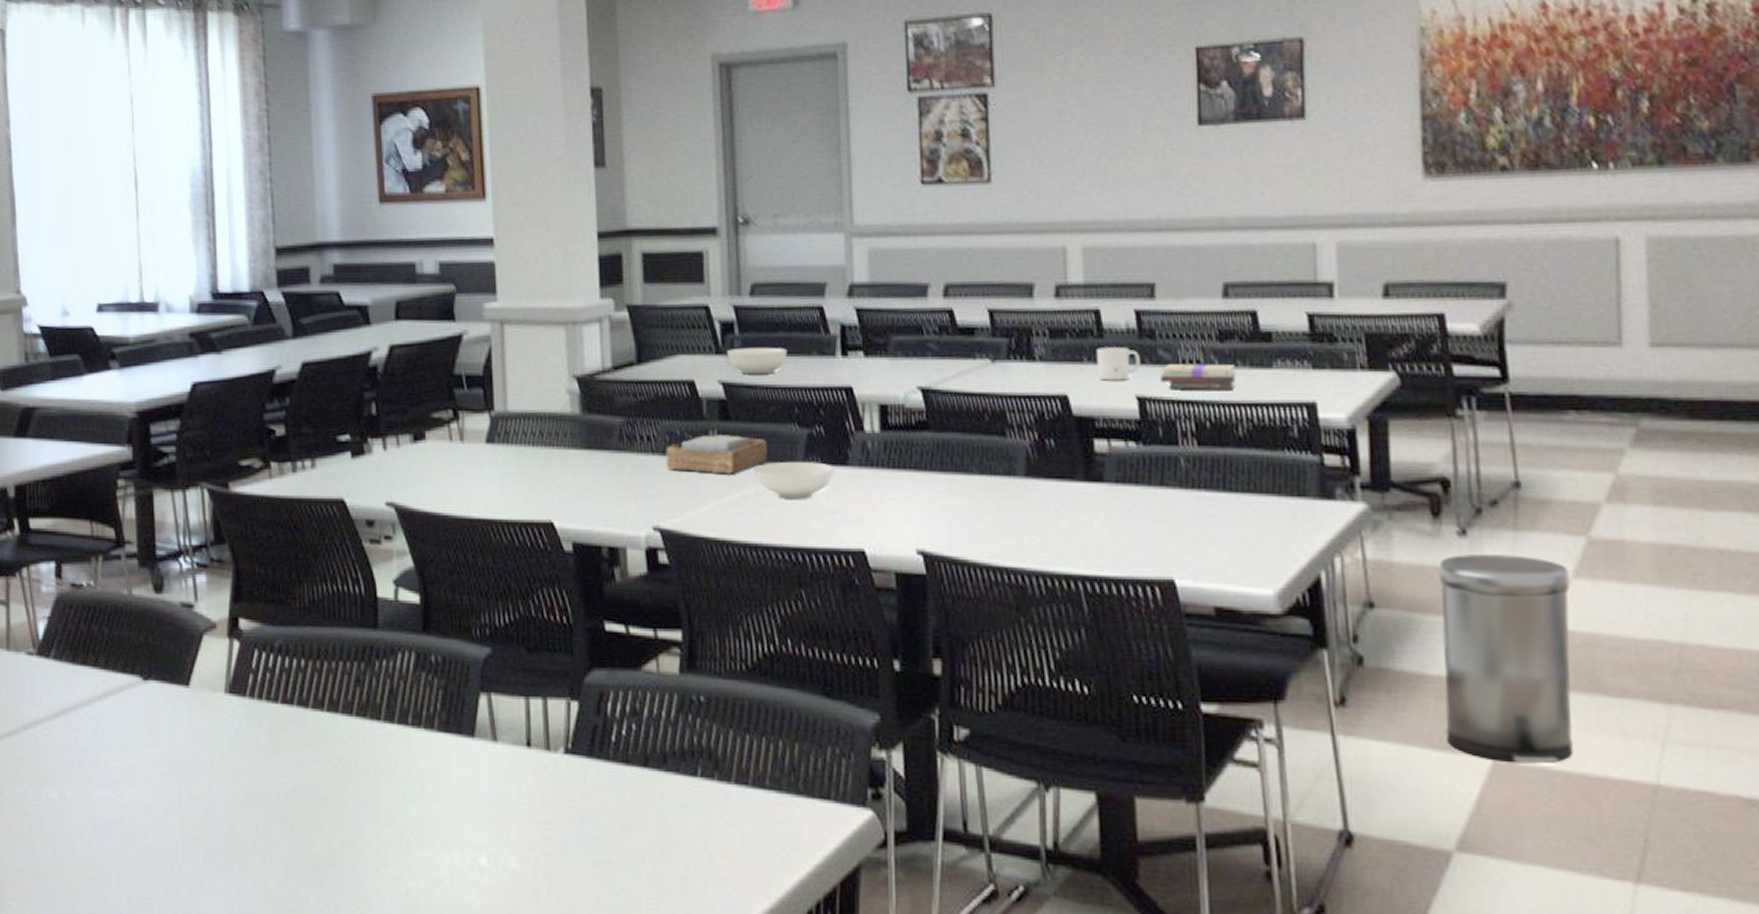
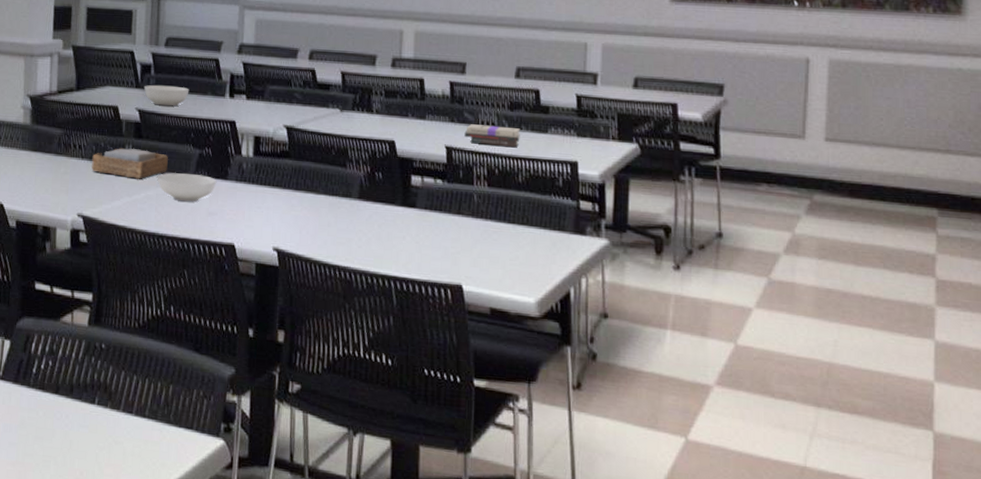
mug: present [1096,347,1140,381] -> none [418,107,450,133]
pedal bin: present [1438,555,1573,764] -> none [653,284,753,445]

